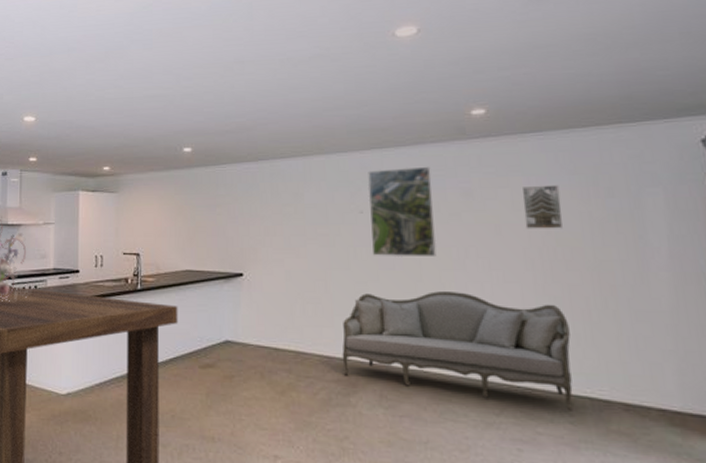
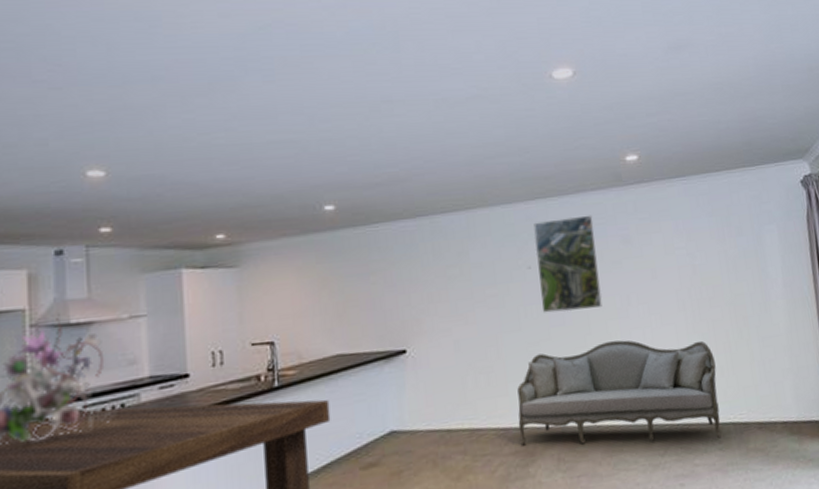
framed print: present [522,185,564,229] -> none [672,227,706,272]

